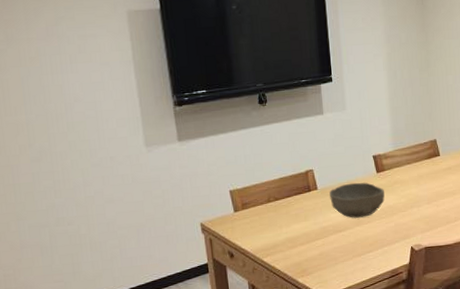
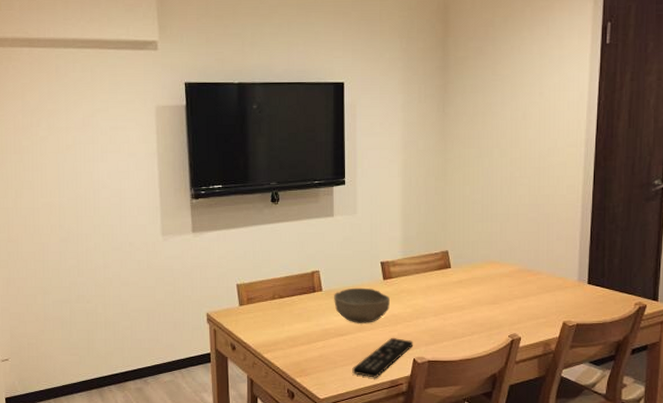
remote control: none [353,228,410,271] -> present [352,337,414,379]

